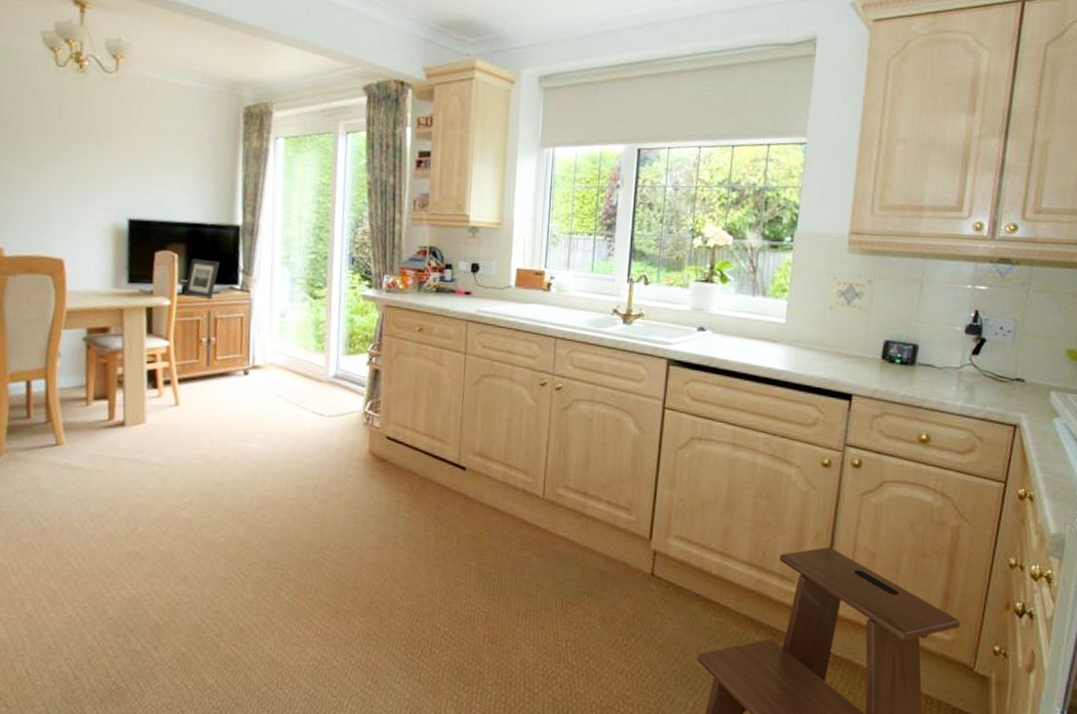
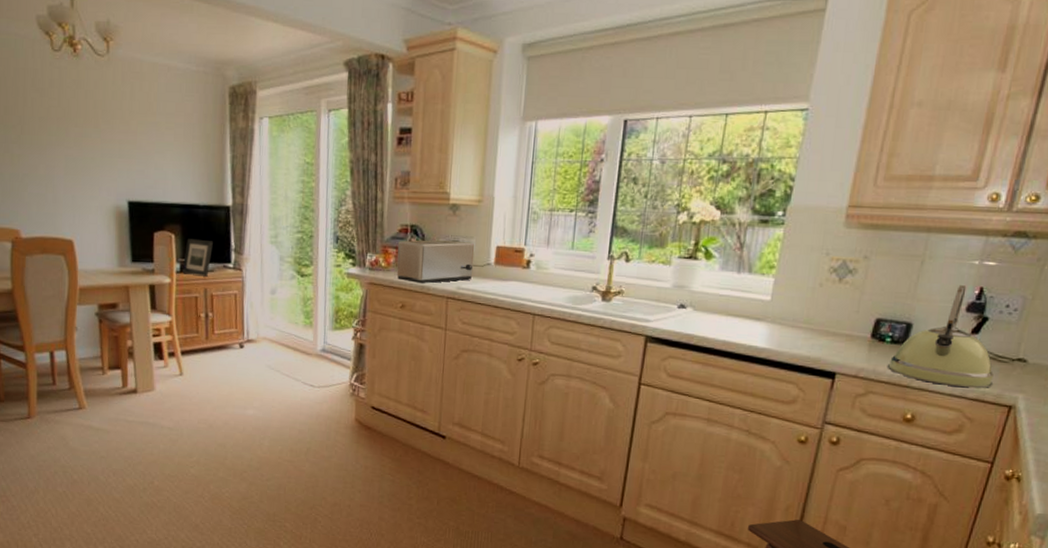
toaster: none [414,261,495,307] -> present [396,239,475,284]
kettle: none [899,308,998,409] -> present [887,285,994,389]

